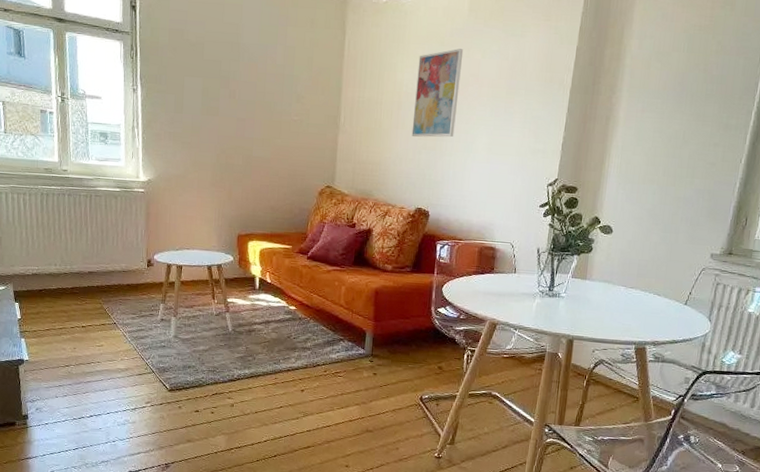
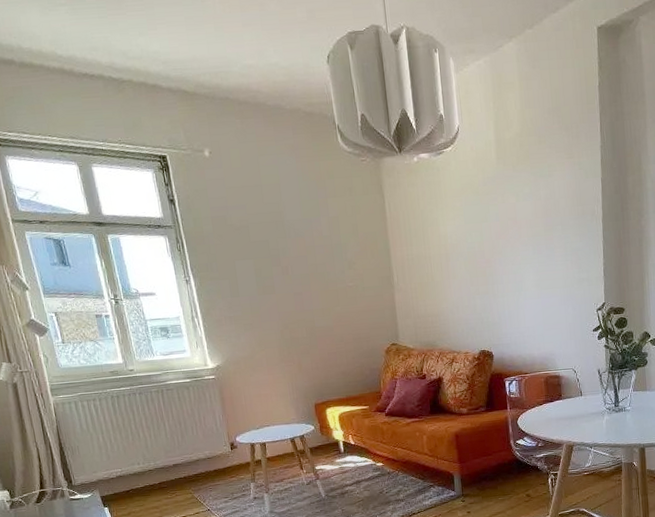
wall art: present [411,48,464,138] -> none [457,196,503,284]

